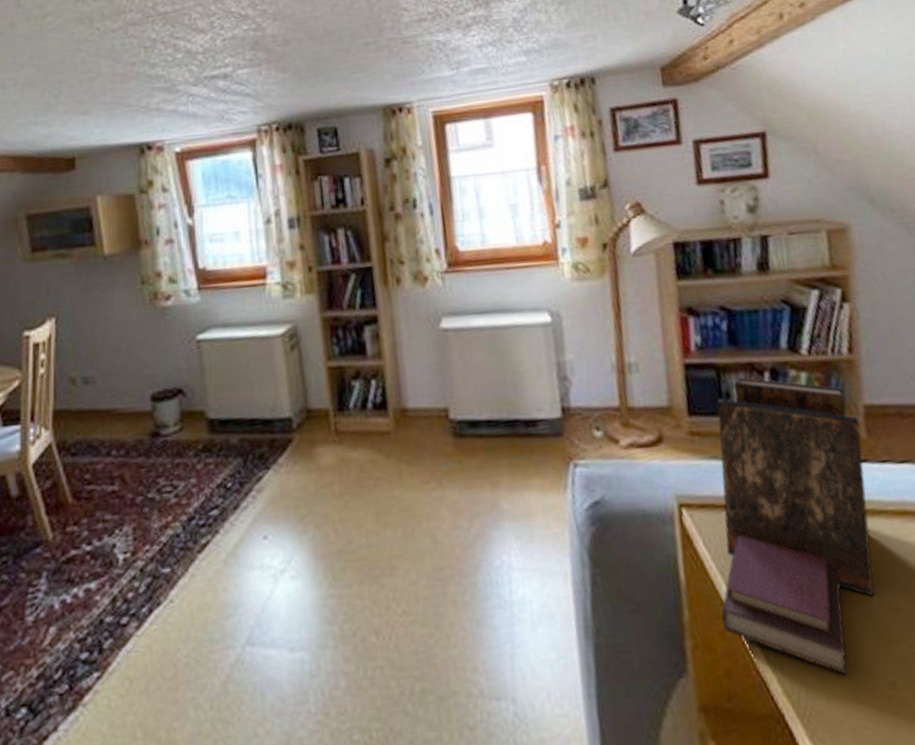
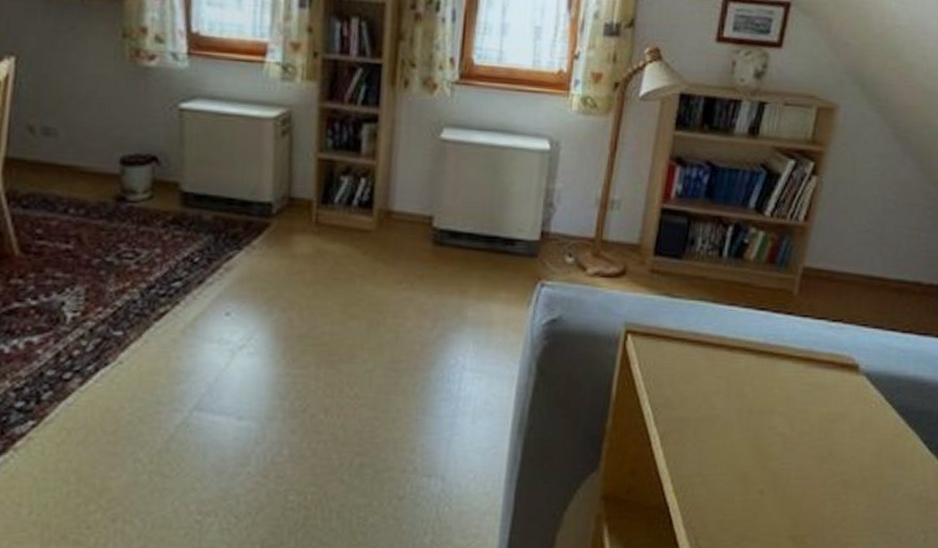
book: present [717,376,875,676] -> none [637,226,796,482]

